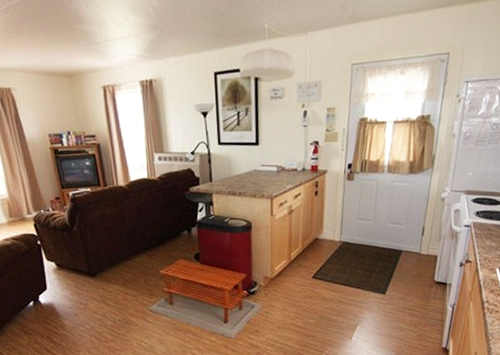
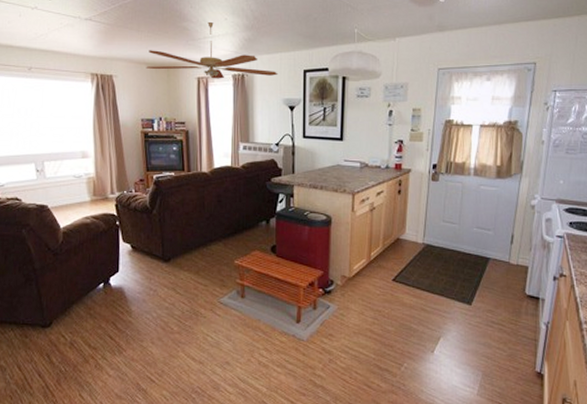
ceiling fan: none [46,22,188,87] -> present [146,21,278,79]

